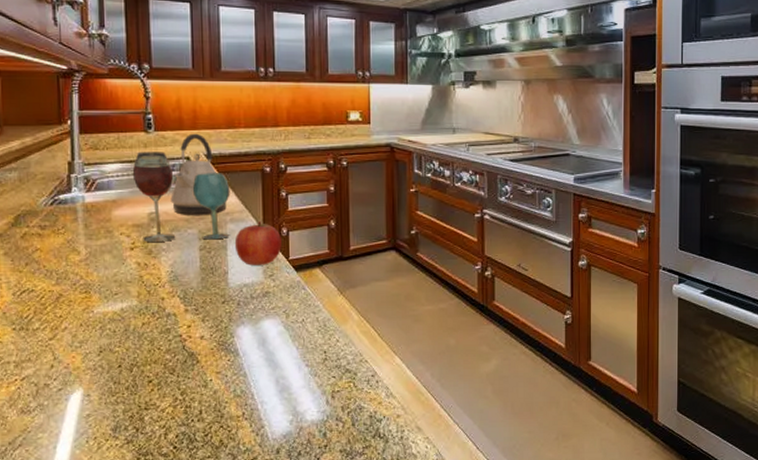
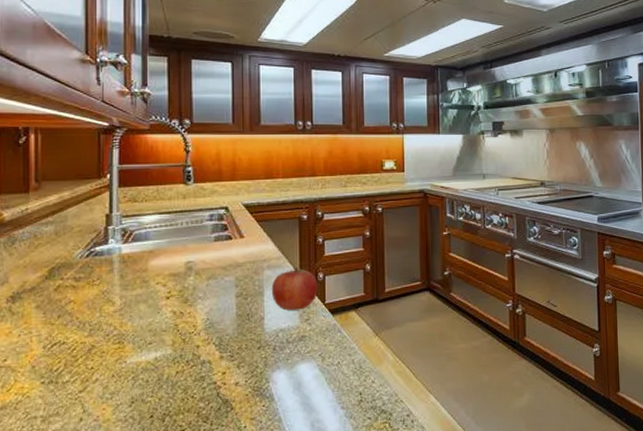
wineglass: present [132,152,176,242] -> none [170,202,212,290]
kettle: present [170,133,227,216] -> none [208,184,264,264]
wine glass: present [192,173,230,240] -> none [230,221,268,287]

